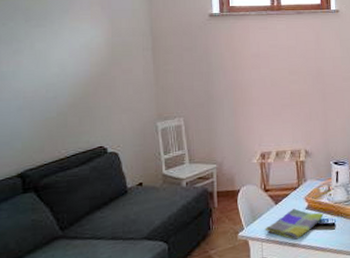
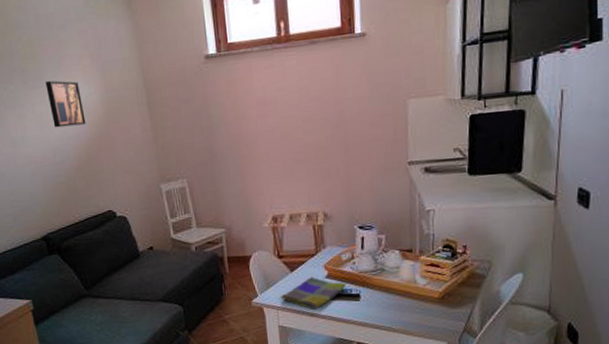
wall art: none [50,21,87,65] -> present [45,80,86,128]

